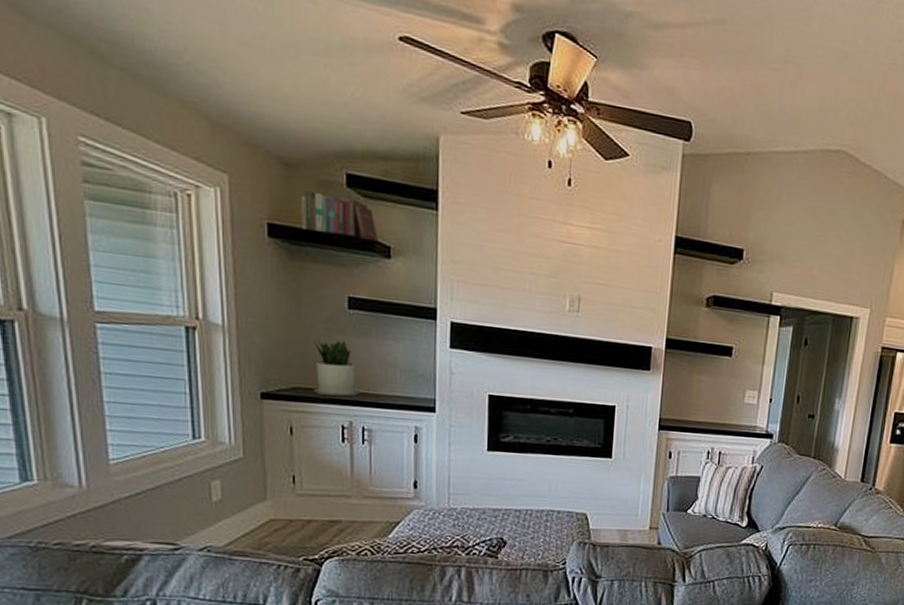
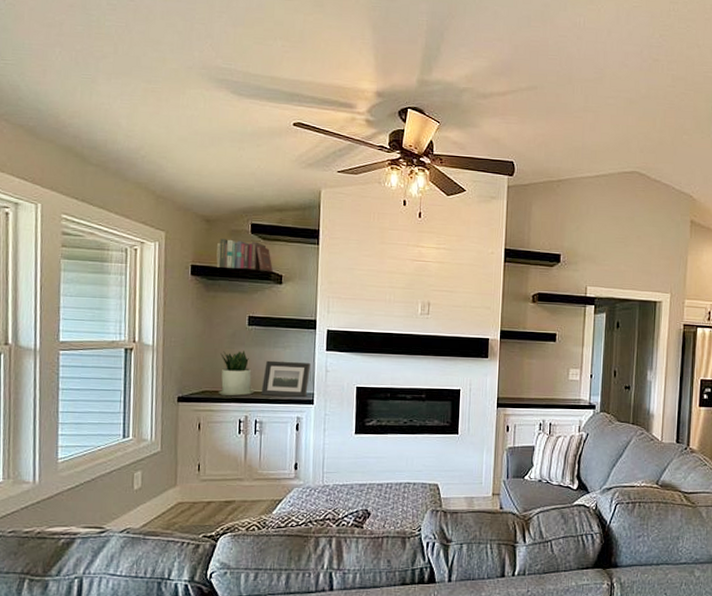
picture frame: none [368,355,431,404] -> present [261,360,311,398]

